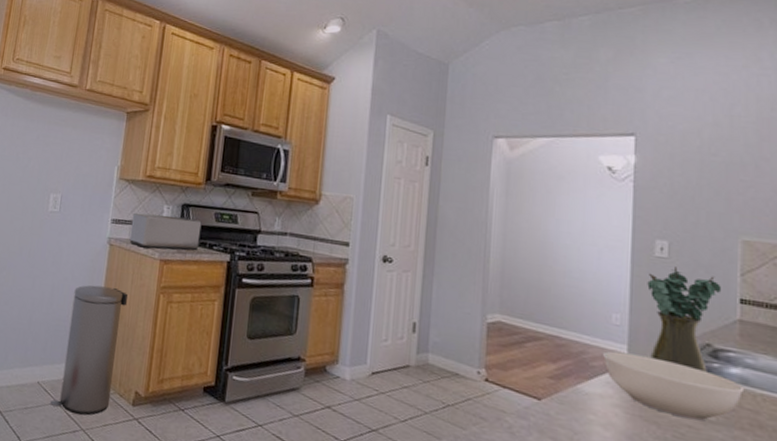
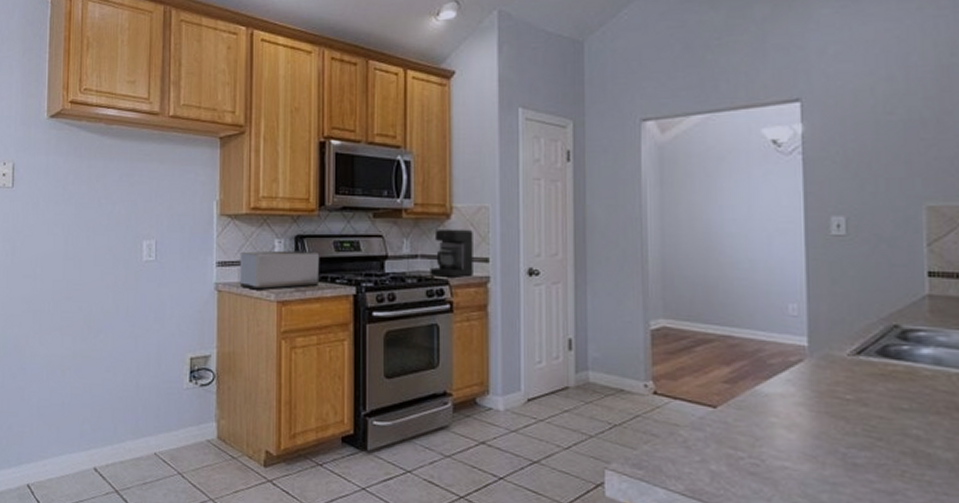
pedal bin: present [49,285,127,416] -> none [170,338,244,484]
coffee maker: none [296,213,338,258] -> present [430,230,473,278]
bowl: present [602,351,745,421] -> none [780,345,939,410]
vase: present [647,266,722,372] -> none [825,244,908,356]

